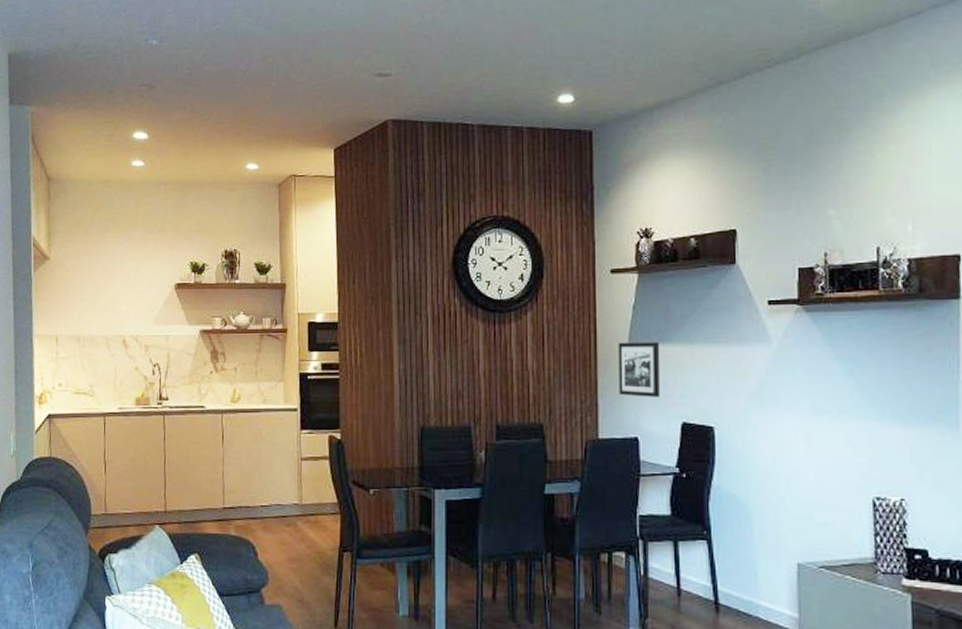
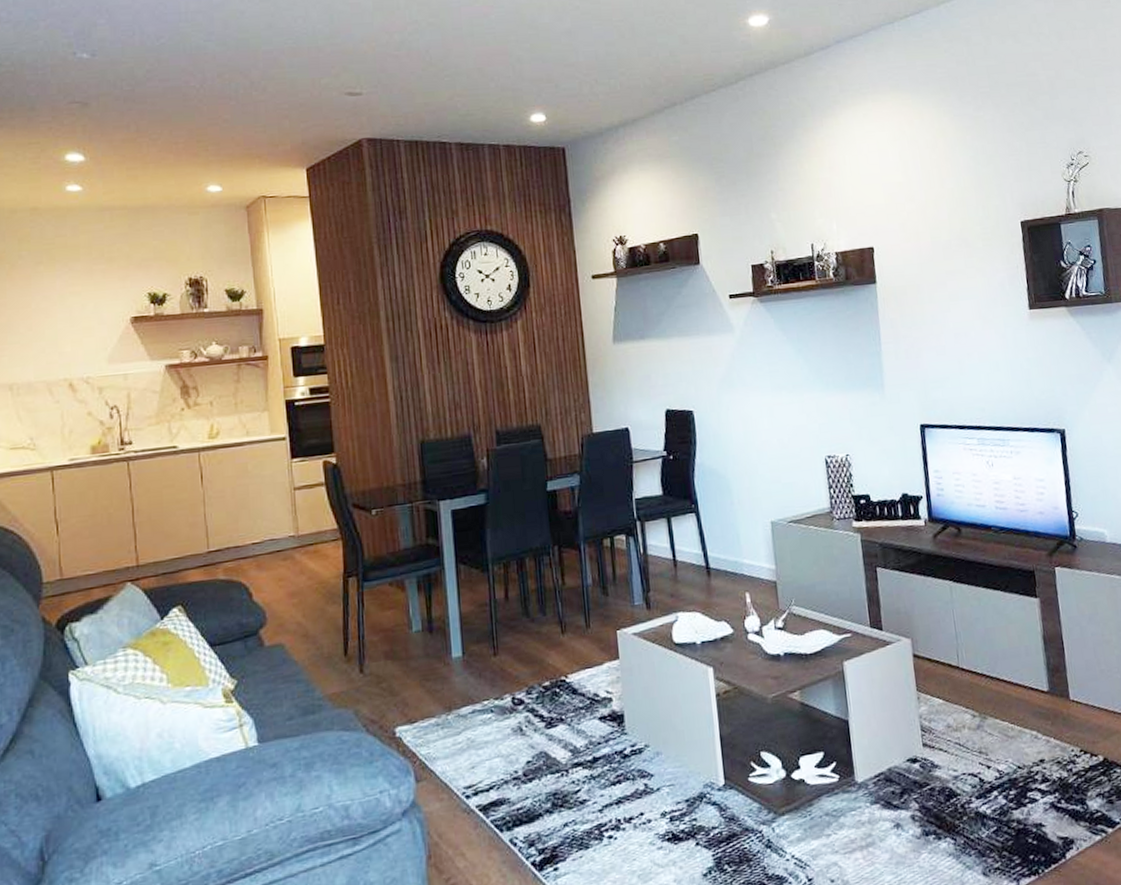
picture frame: present [618,341,660,397] -> none [604,338,644,391]

